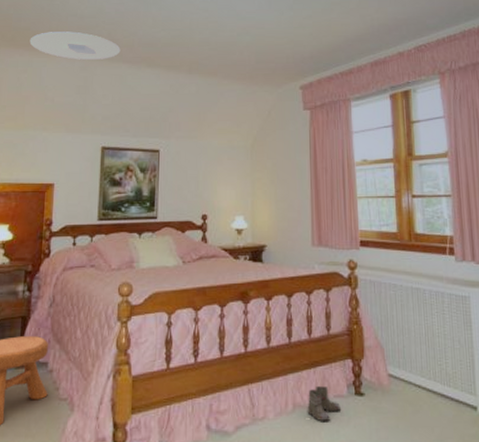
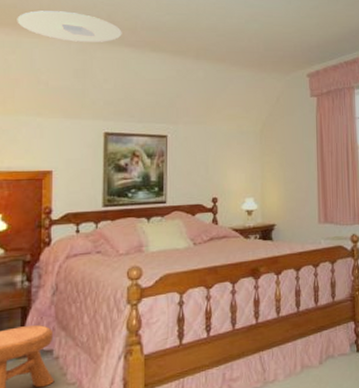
boots: present [307,386,340,422] -> none [314,347,344,379]

